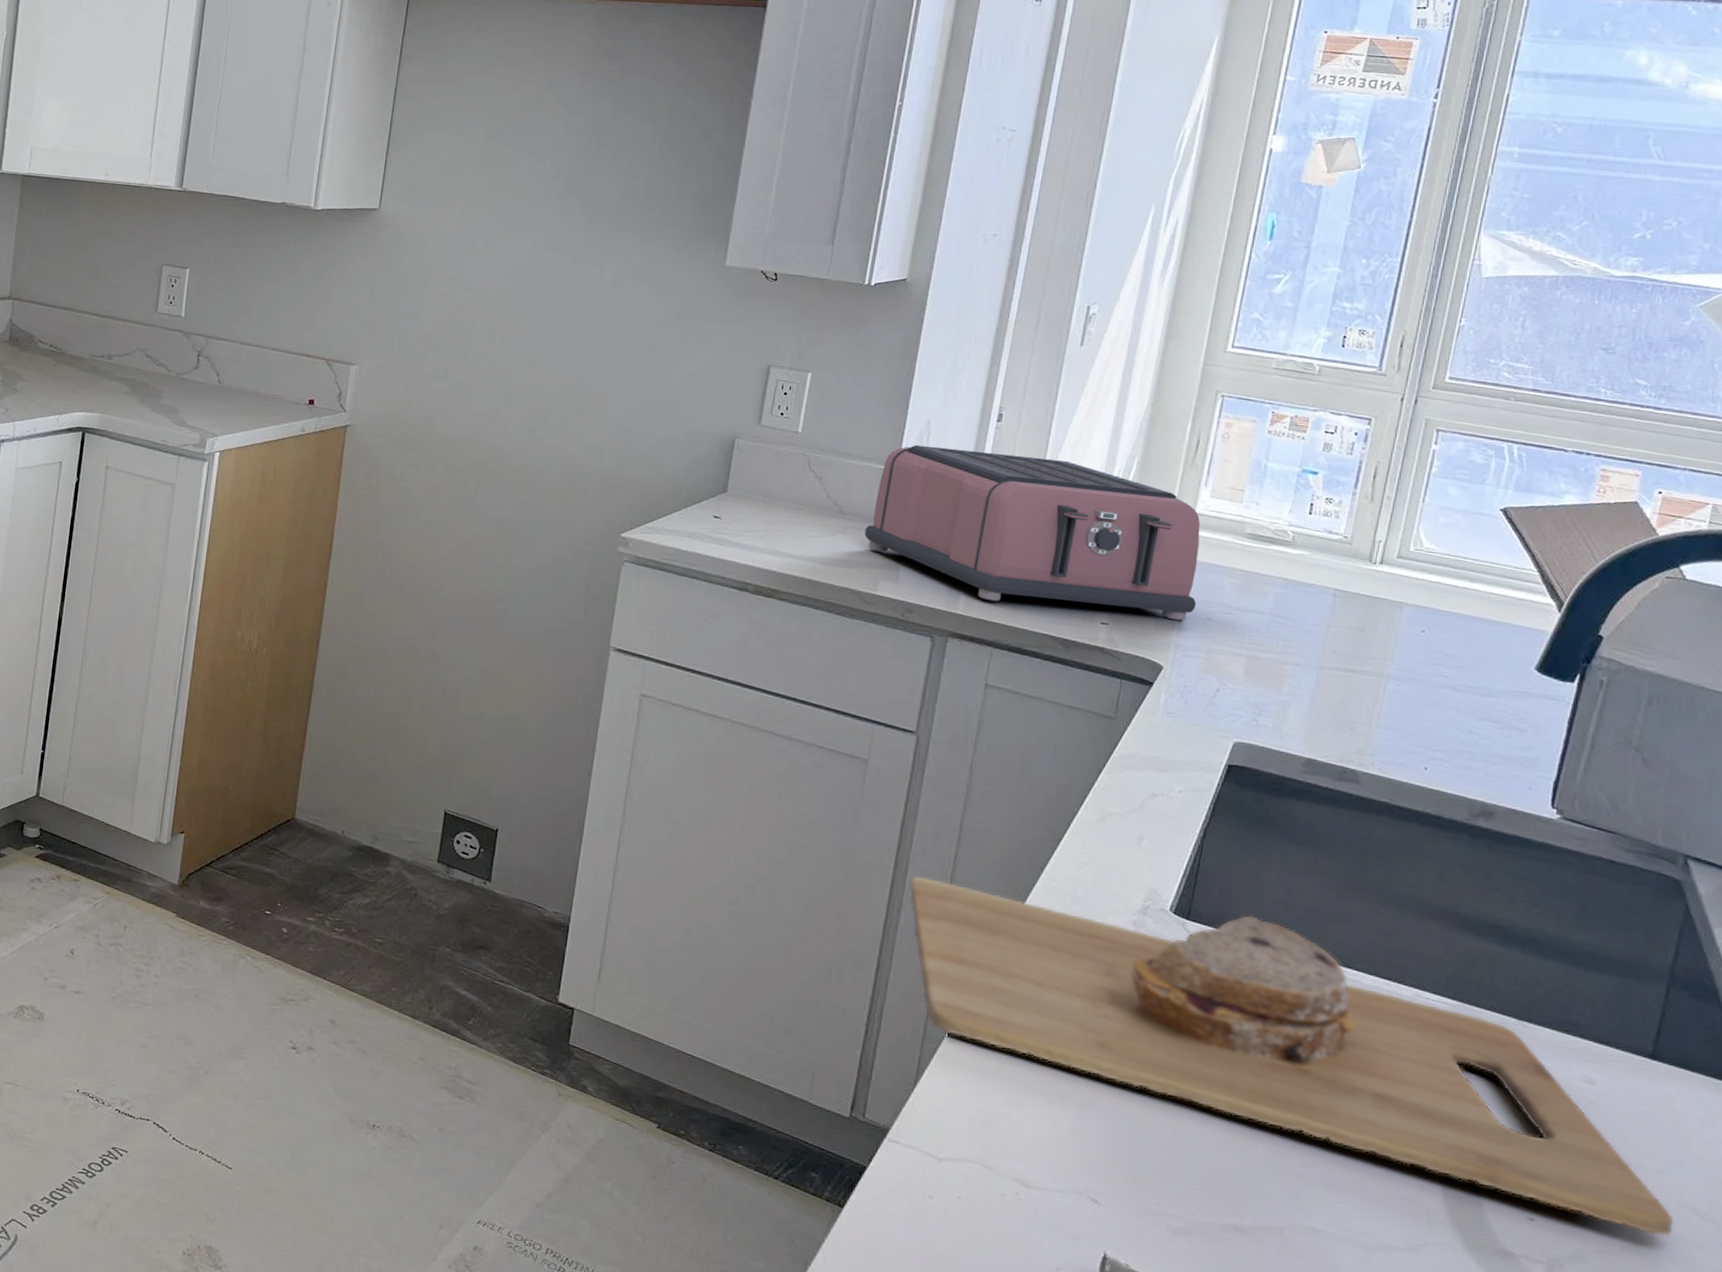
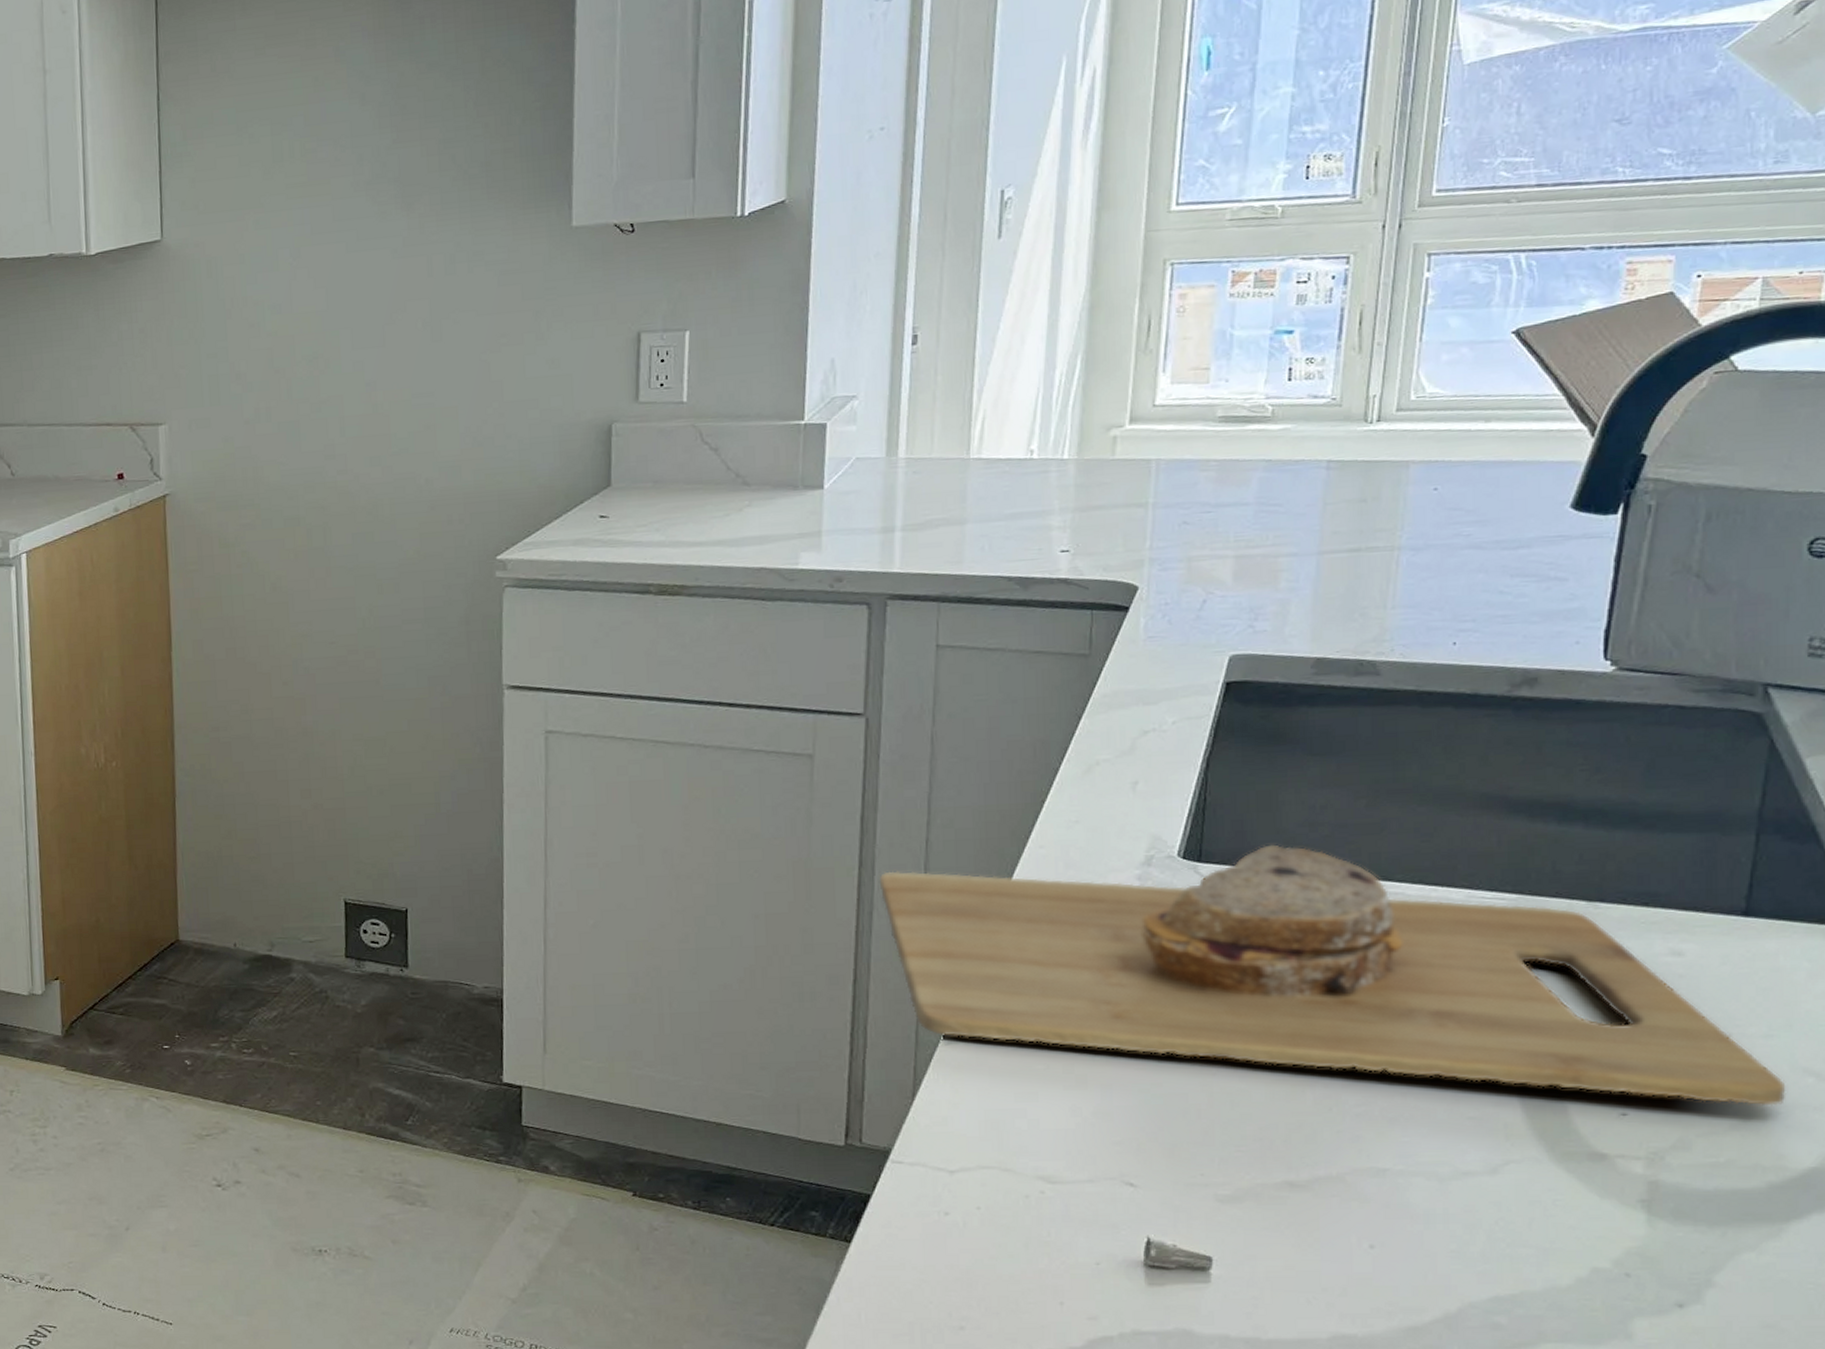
toaster: present [864,444,1201,621] -> none [775,374,1168,551]

